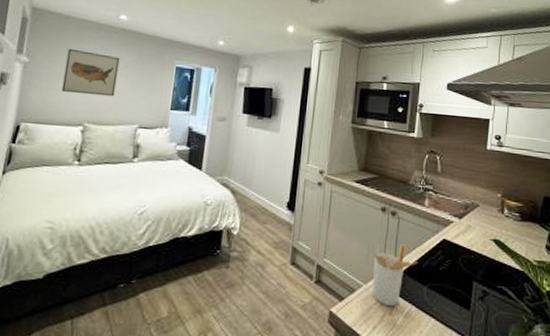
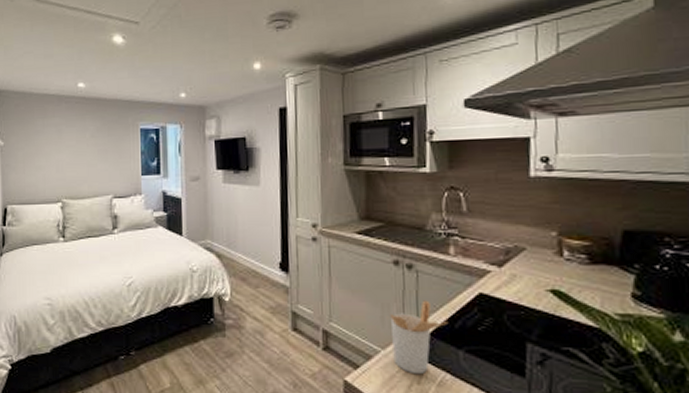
wall art: present [61,48,120,97] -> none [36,125,86,171]

